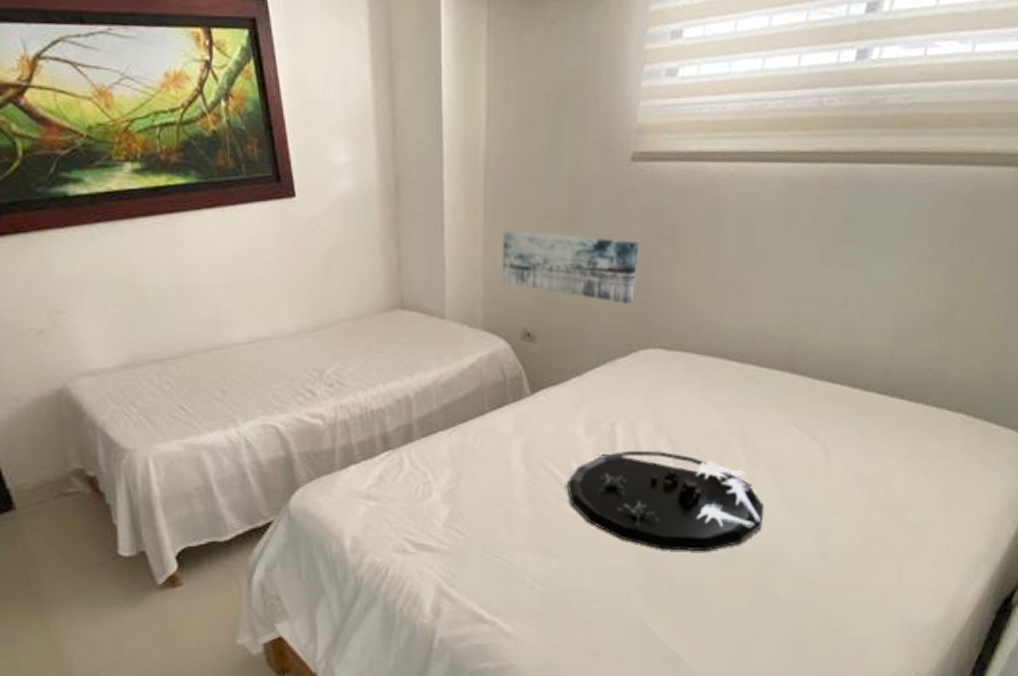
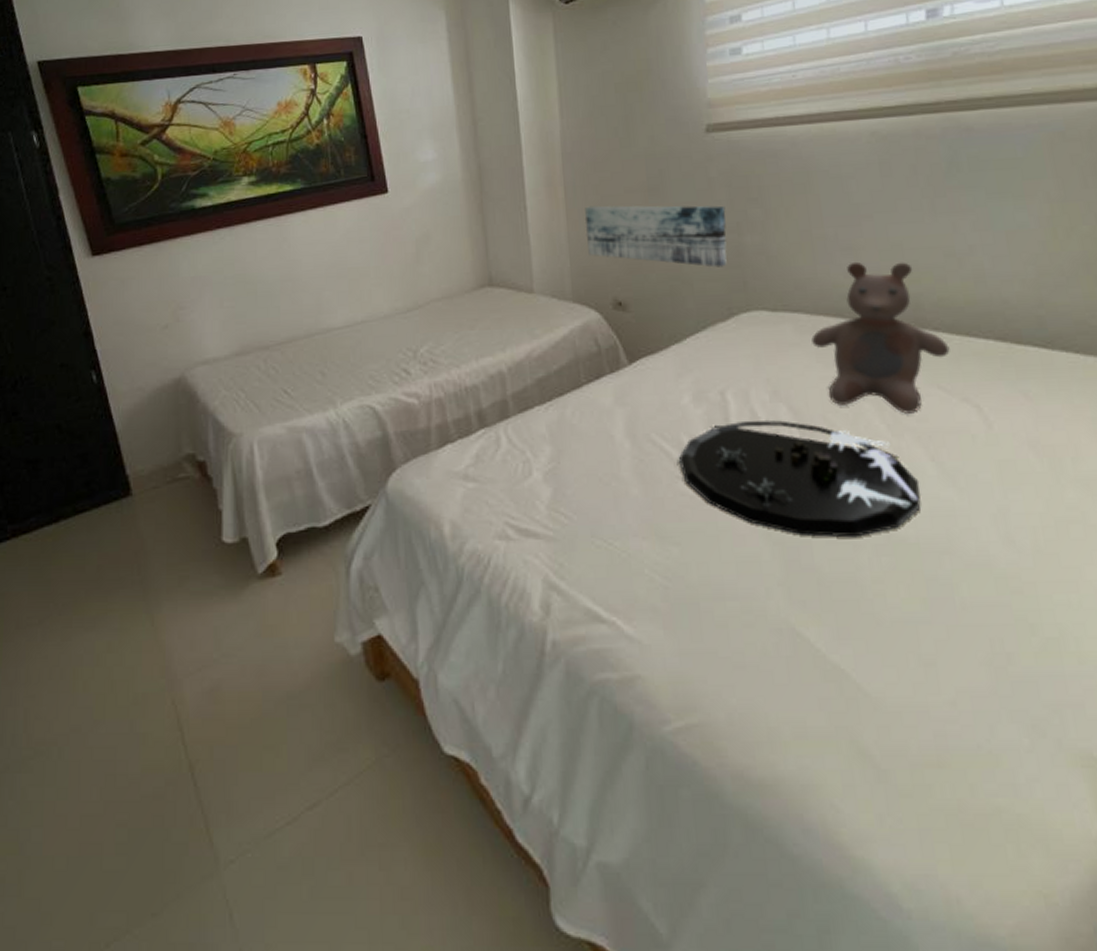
bear: none [697,306,811,448] -> present [811,261,950,414]

